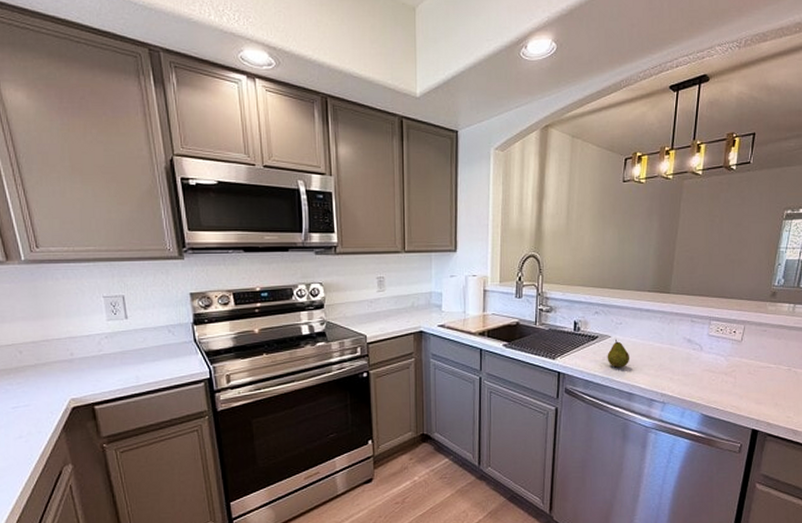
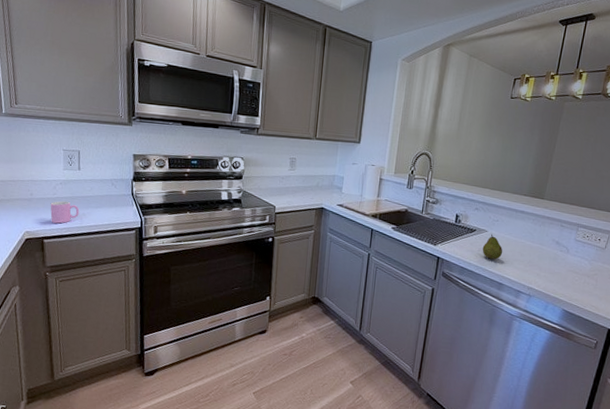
cup: none [96,357,134,385] -> present [50,200,80,224]

